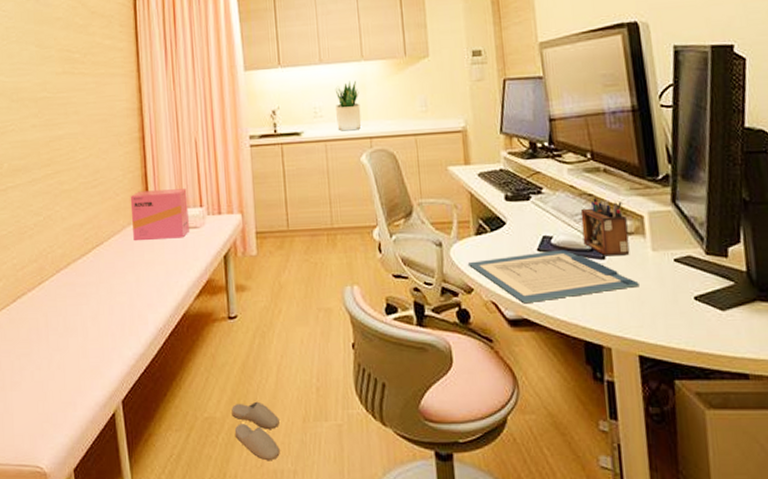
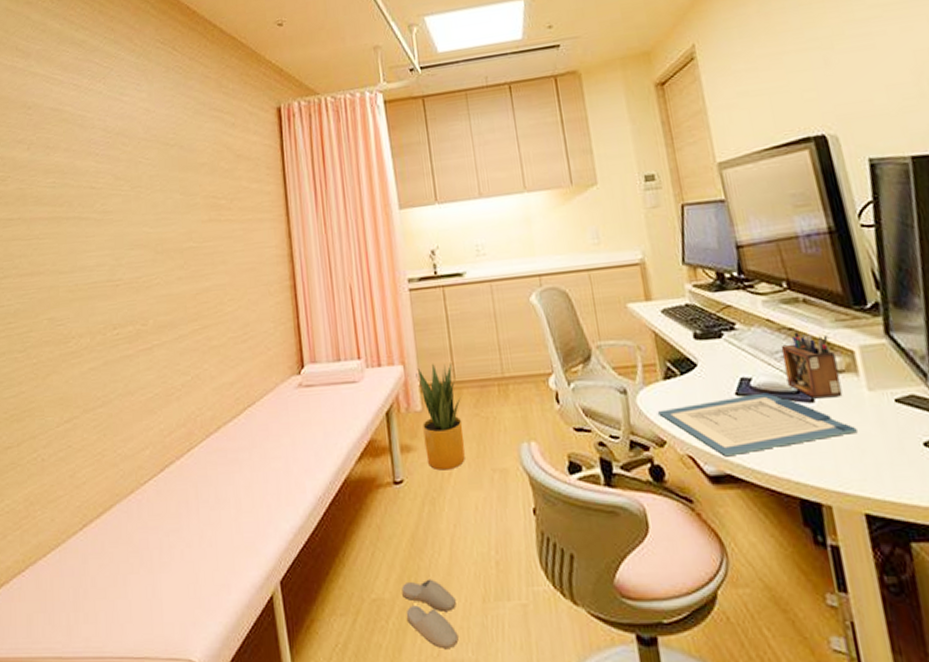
box: present [130,189,189,240] -> none [282,340,347,399]
planter: none [253,213,294,308] -> present [416,363,465,471]
planter: present [335,80,362,131] -> none [497,214,529,270]

